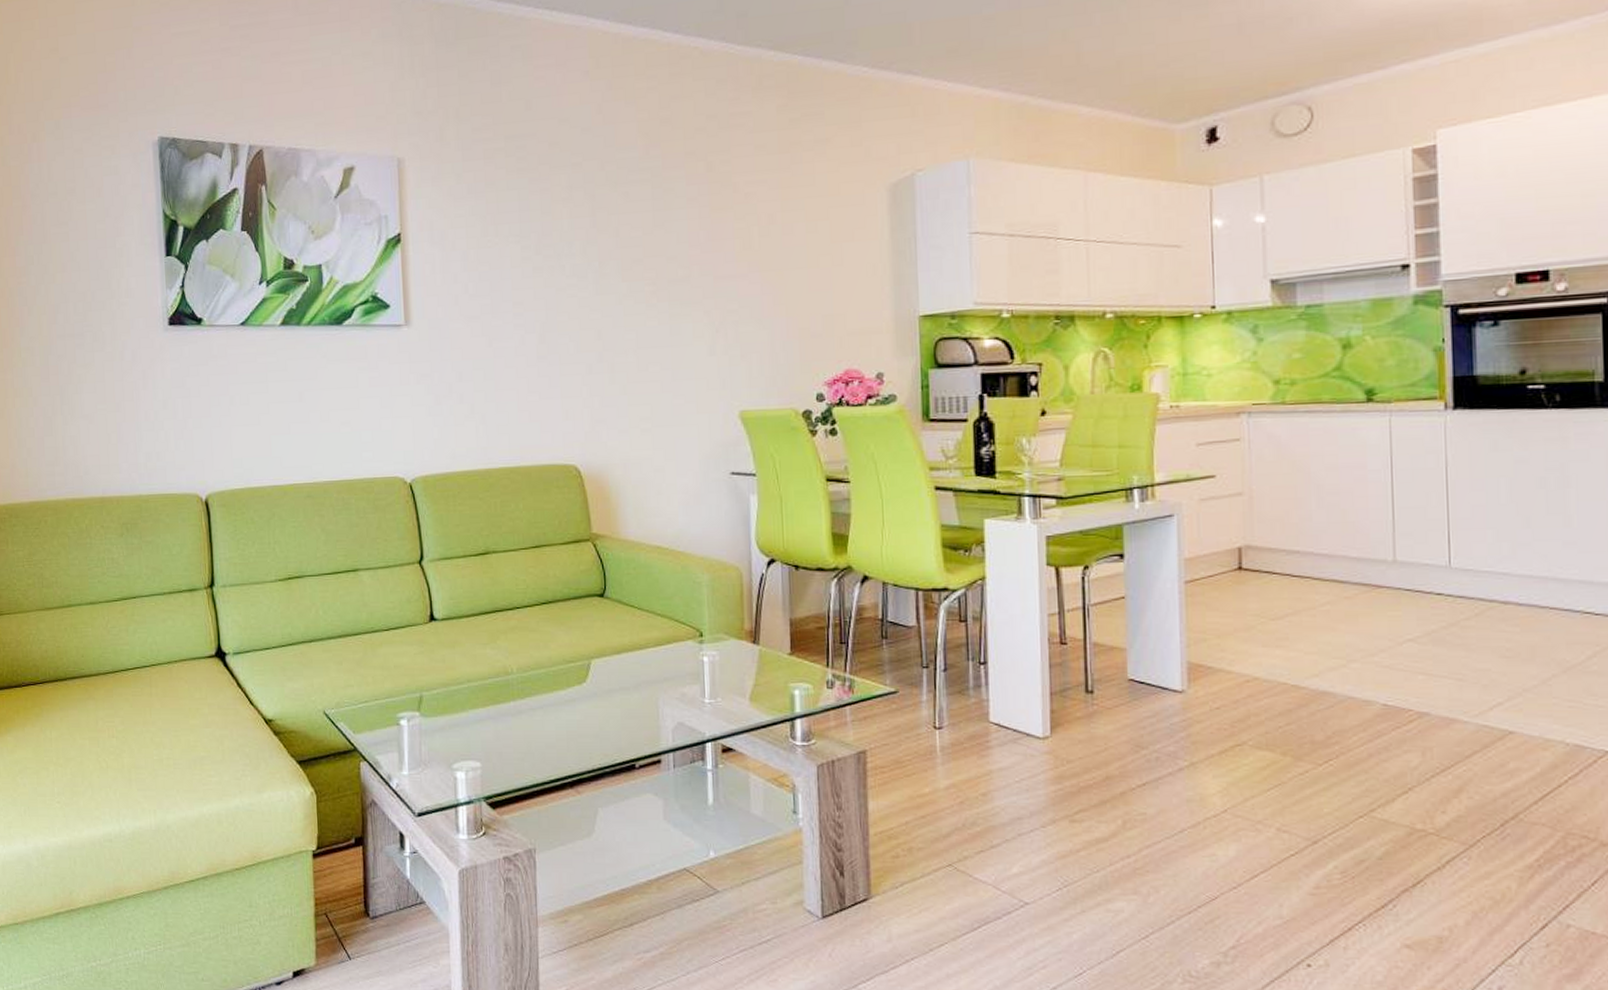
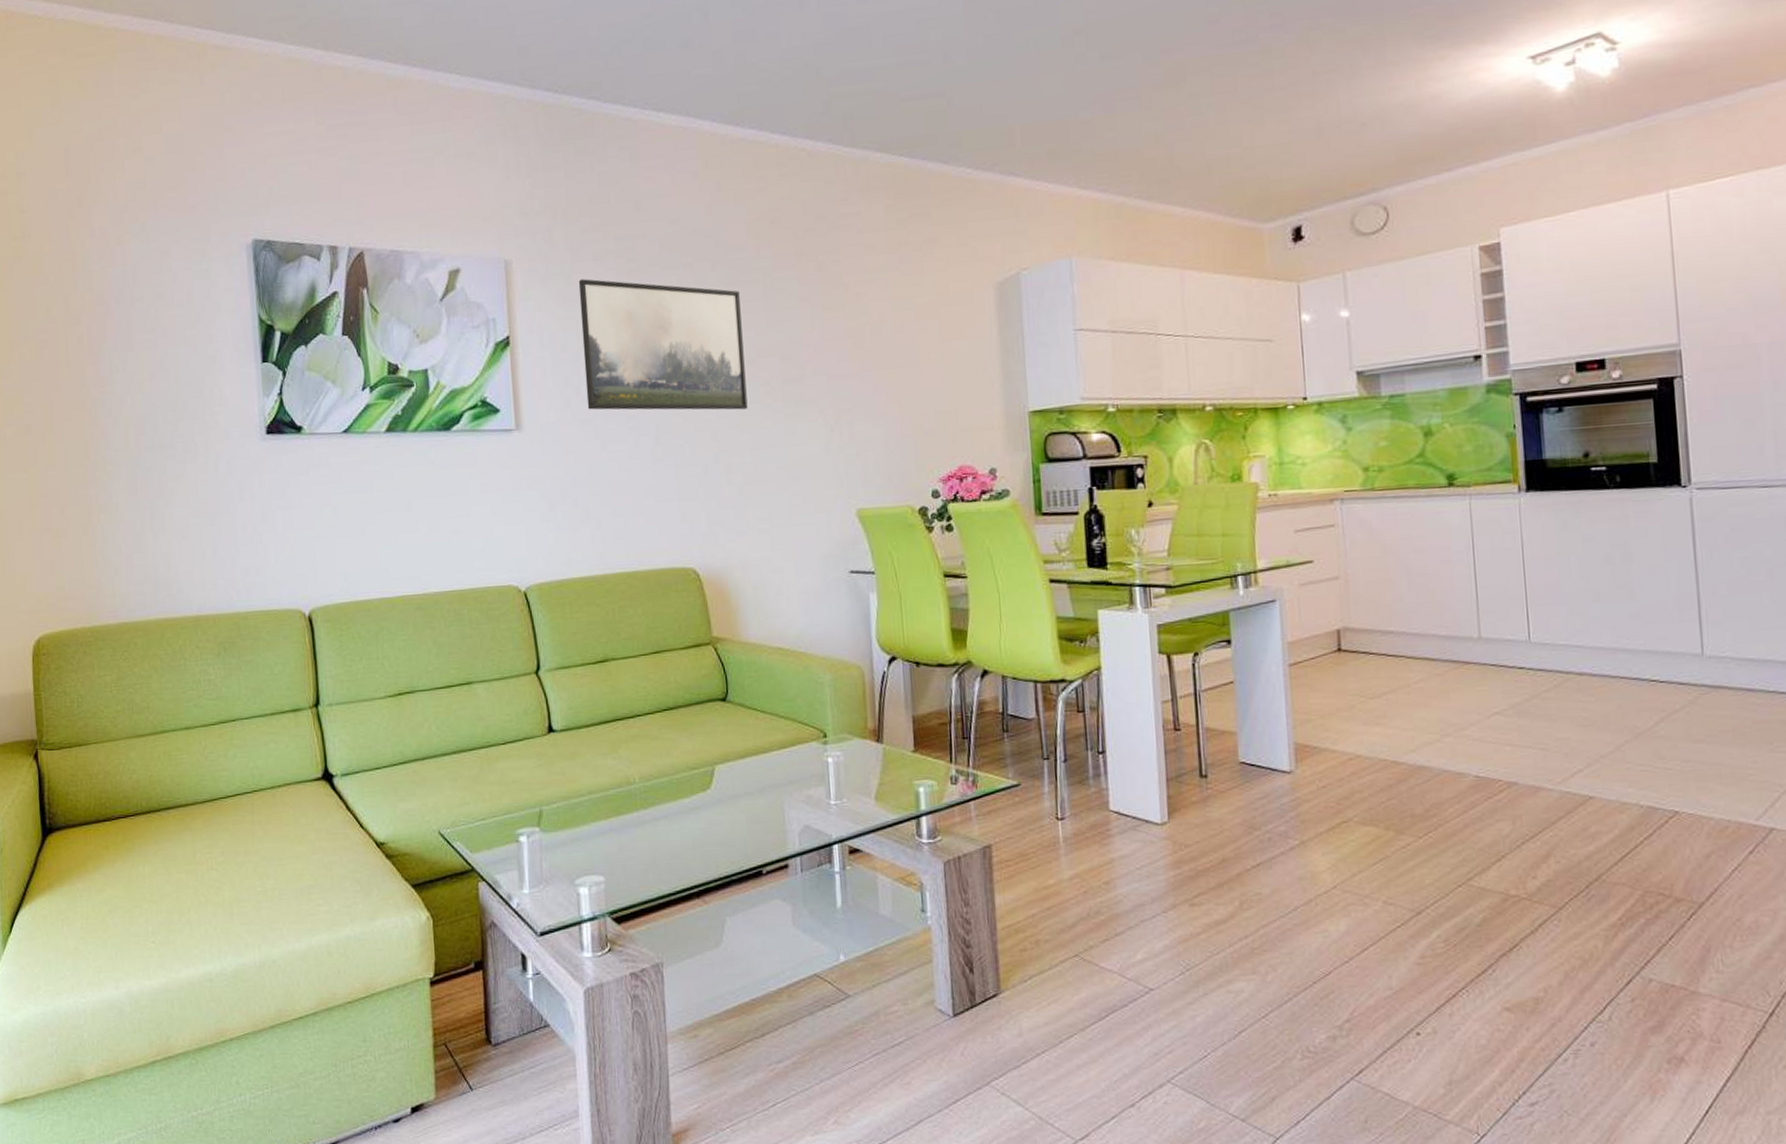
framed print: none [468,177,633,310] -> present [578,279,748,410]

